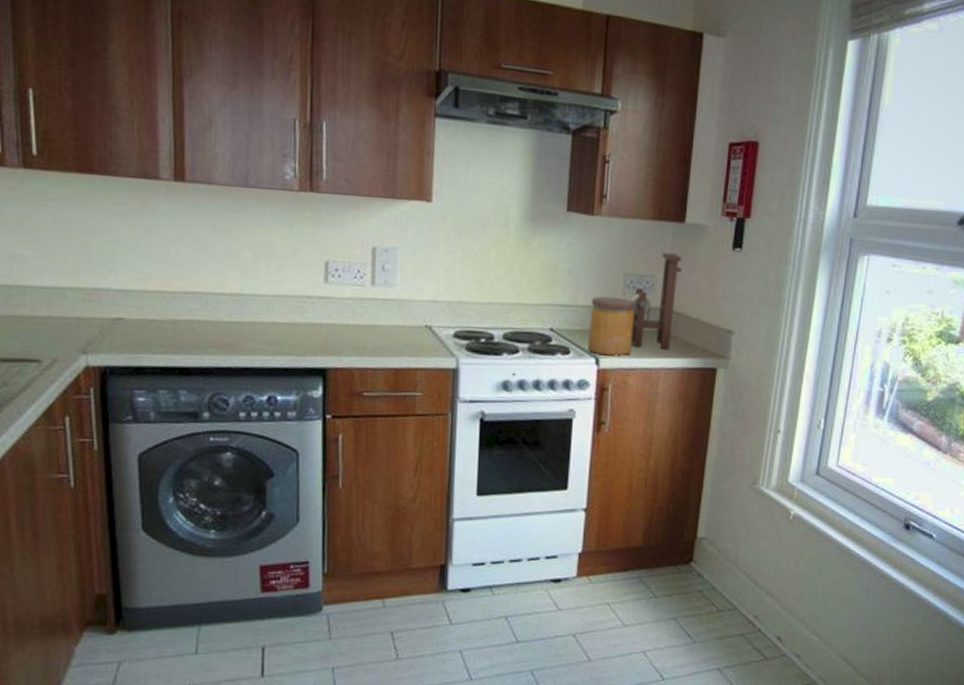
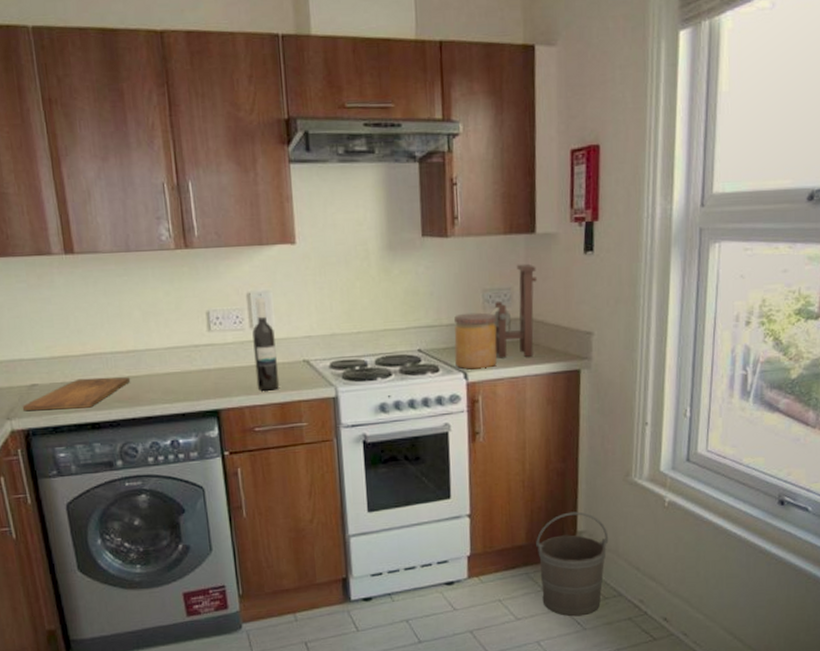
cutting board: none [102,317,231,351] -> present [22,377,131,411]
wine bottle: none [371,253,398,354] -> present [252,297,280,391]
bucket: none [652,516,729,628] -> present [536,511,609,617]

